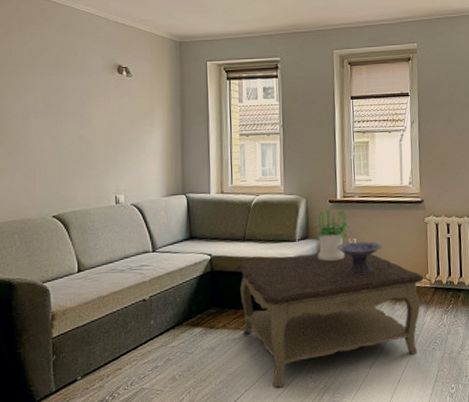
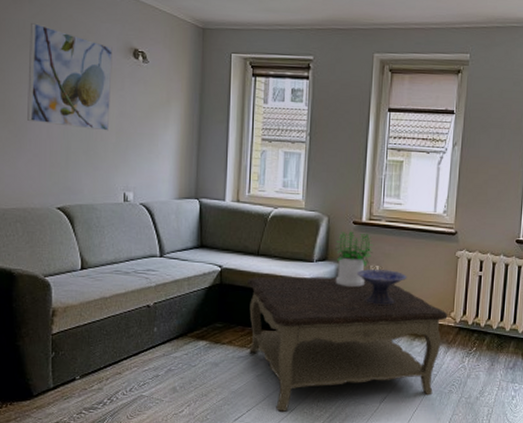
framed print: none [21,51,99,141] -> present [27,23,113,131]

